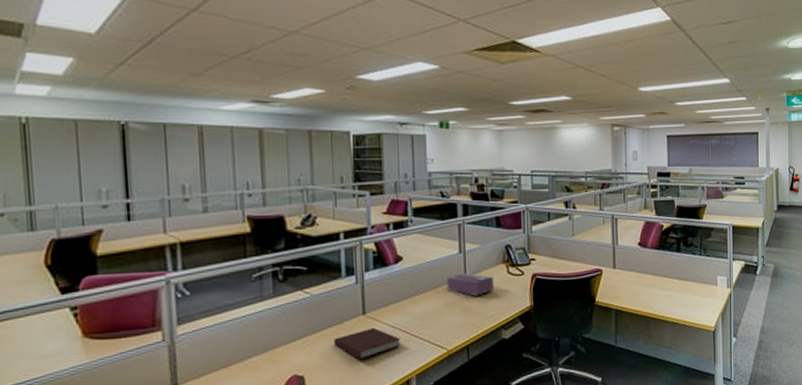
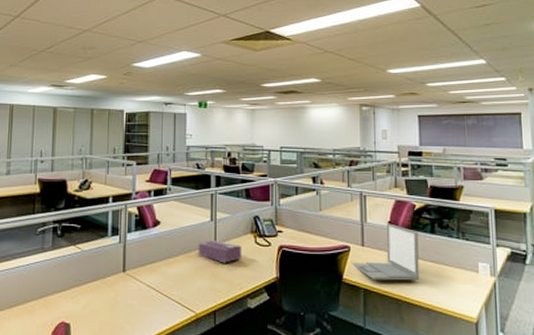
notebook: present [334,327,401,360] -> none [97,285,154,314]
laptop: none [604,244,666,301] -> present [352,223,420,281]

